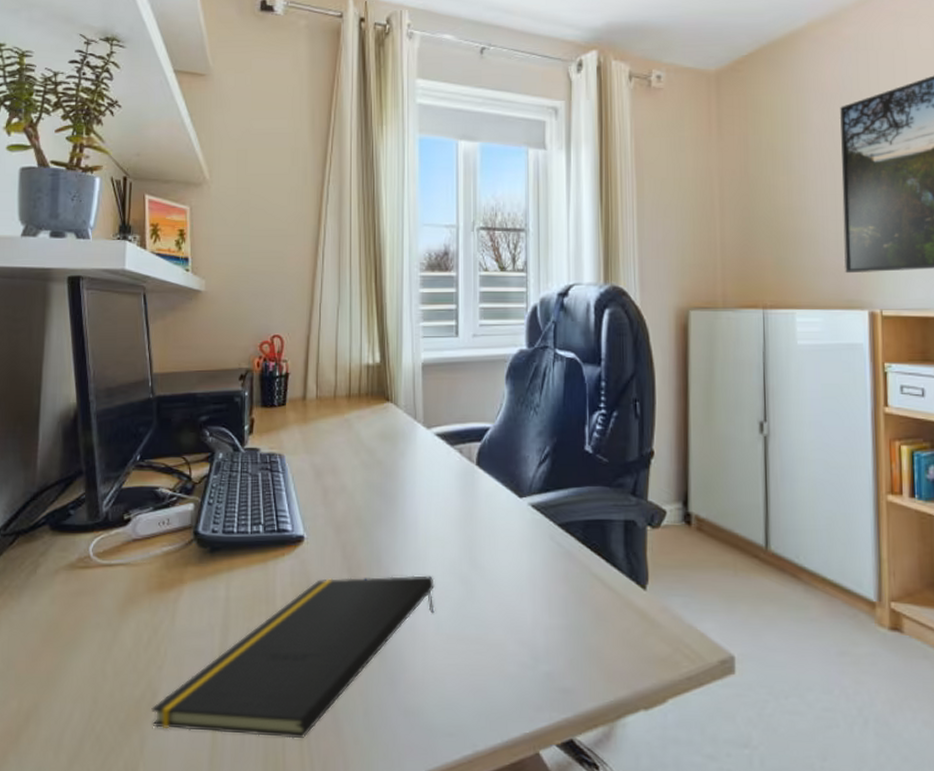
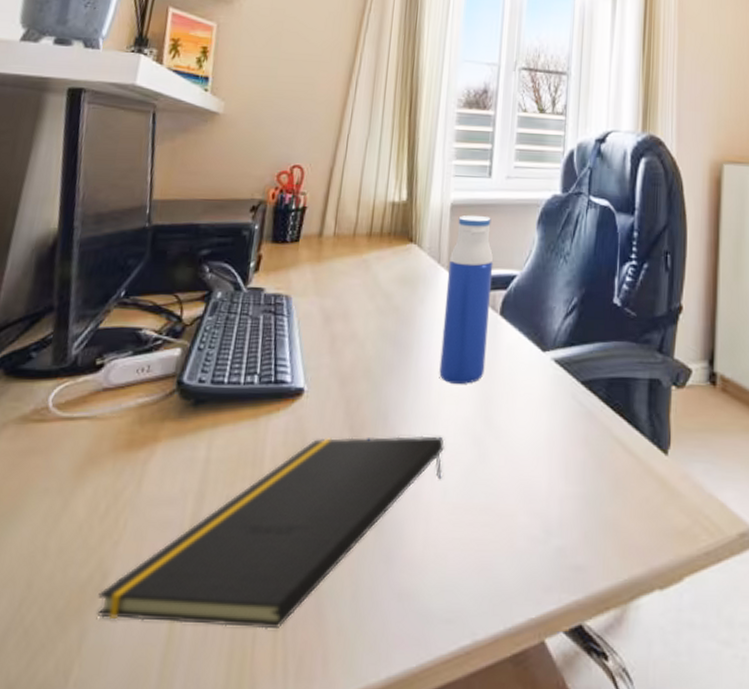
water bottle: none [424,373,467,529] -> present [439,215,494,384]

